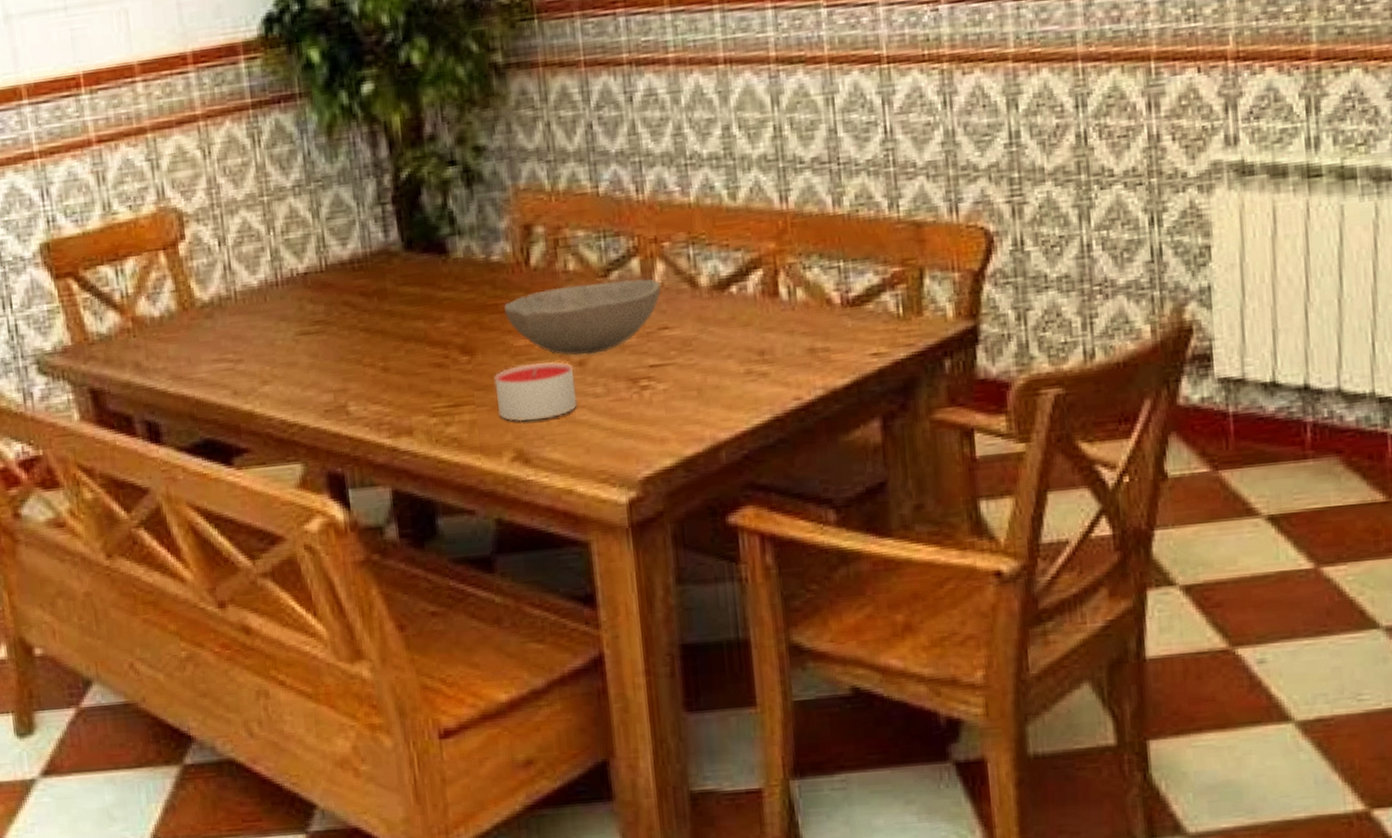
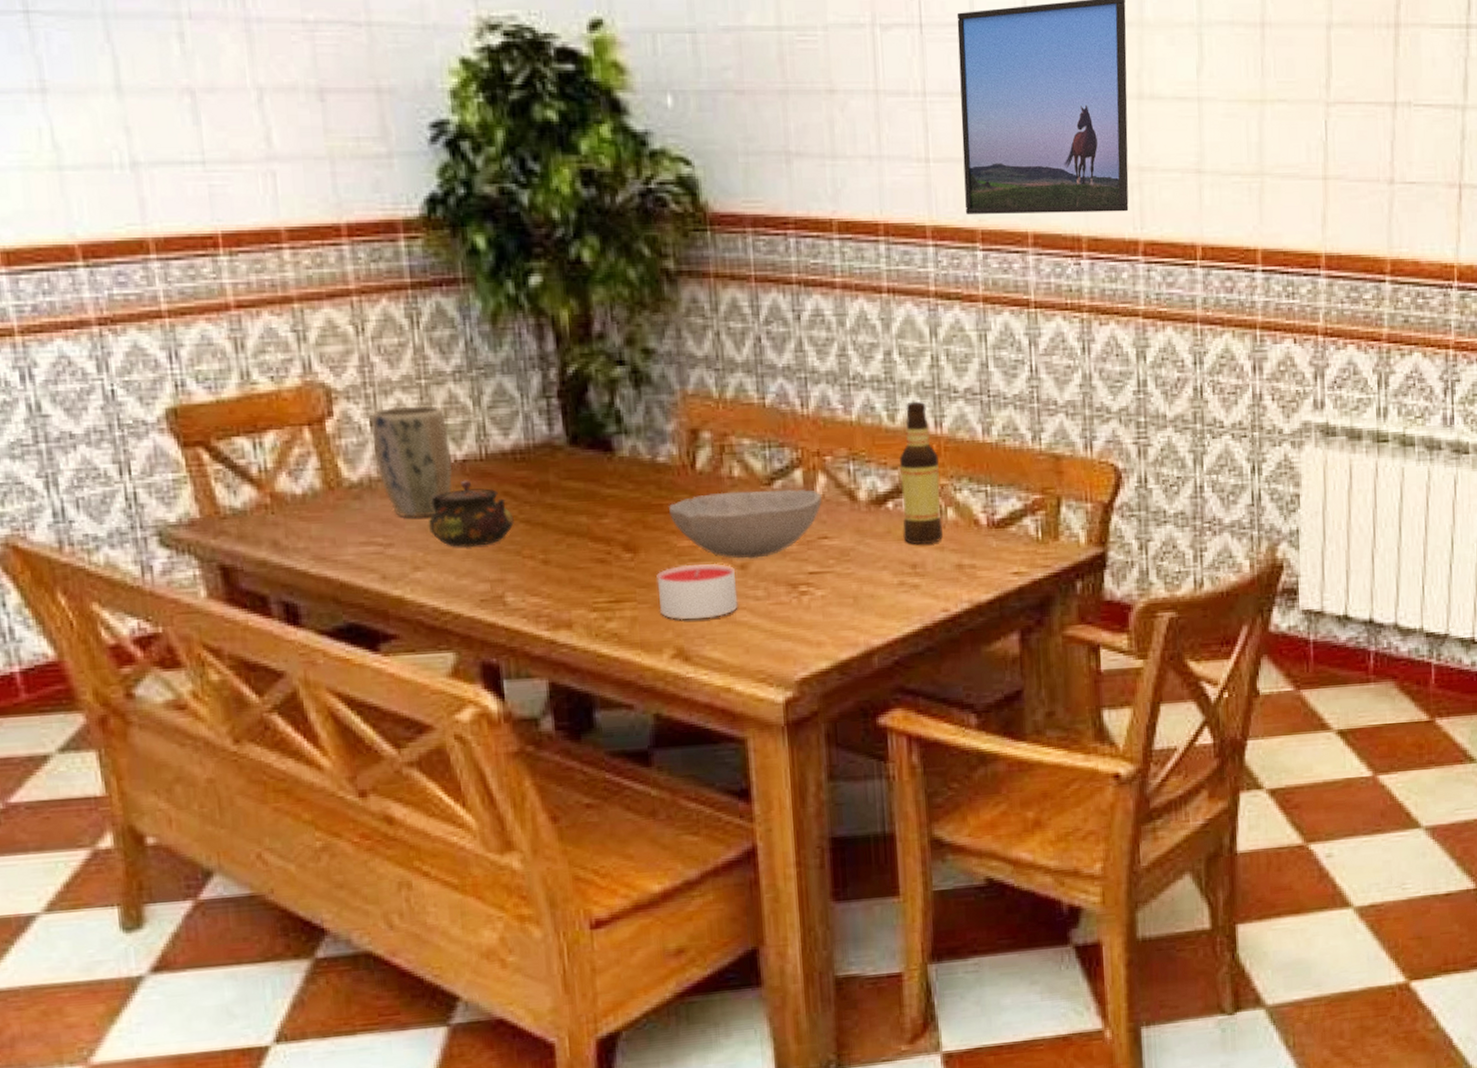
plant pot: none [219,221,296,333] -> present [370,405,453,517]
teapot: none [274,292,354,359] -> present [428,480,514,547]
bottle: none [743,176,792,330] -> present [900,401,943,545]

